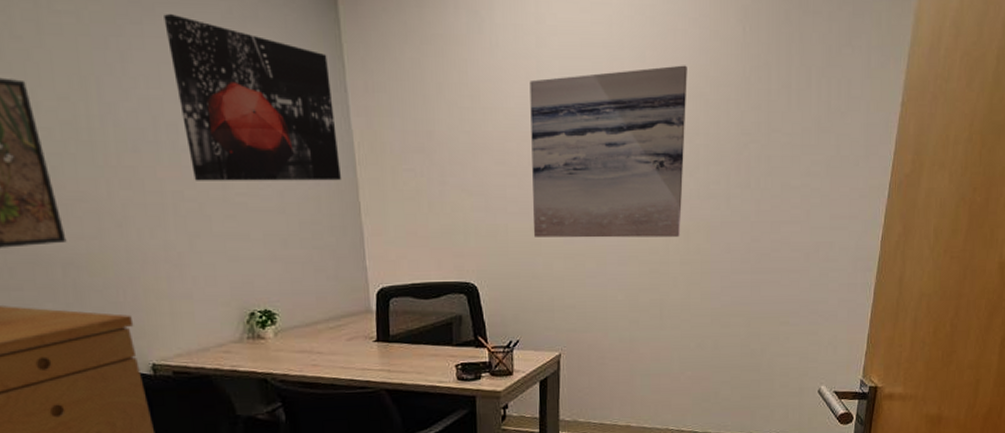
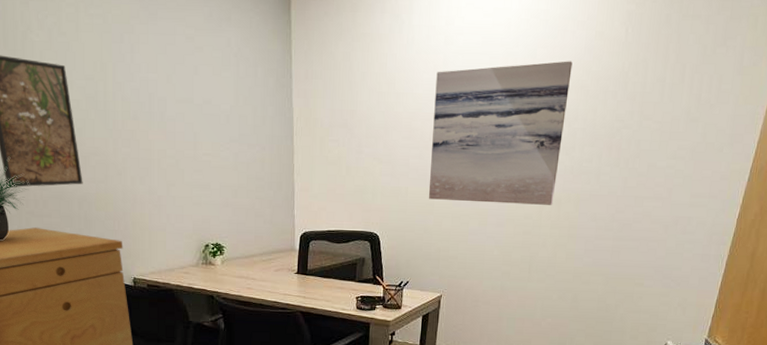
wall art: present [164,13,341,181] -> none [163,16,282,147]

